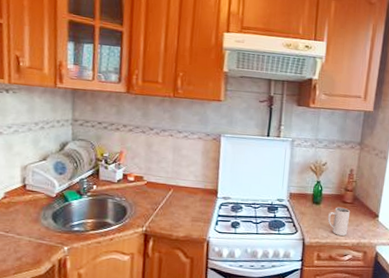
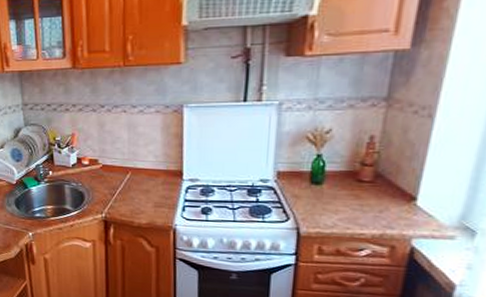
mug: present [327,207,350,236] -> none [333,187,368,225]

